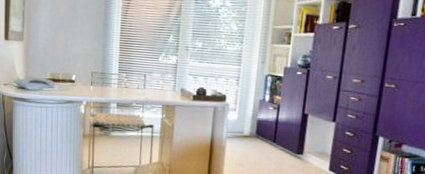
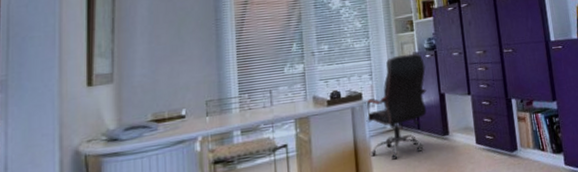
office chair: none [223,66,294,163] -> present [365,53,427,160]

